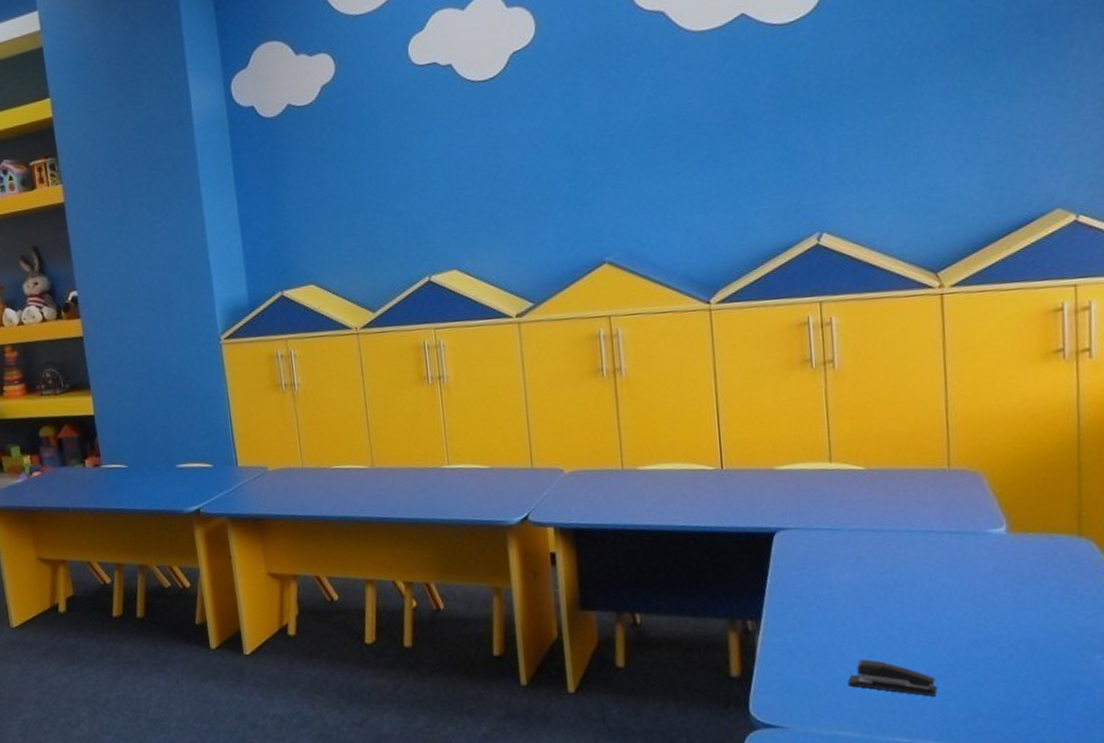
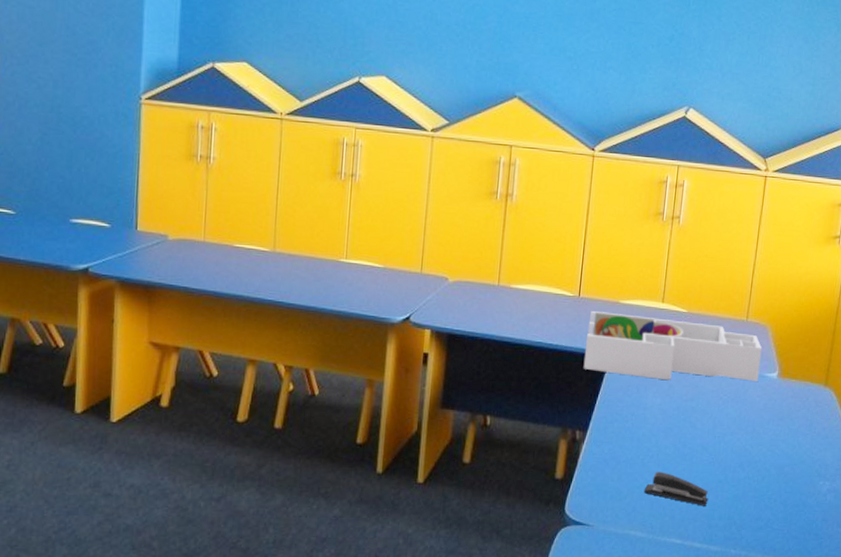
desk organizer: none [739,479,980,552] -> present [583,310,762,382]

